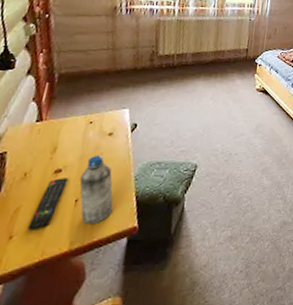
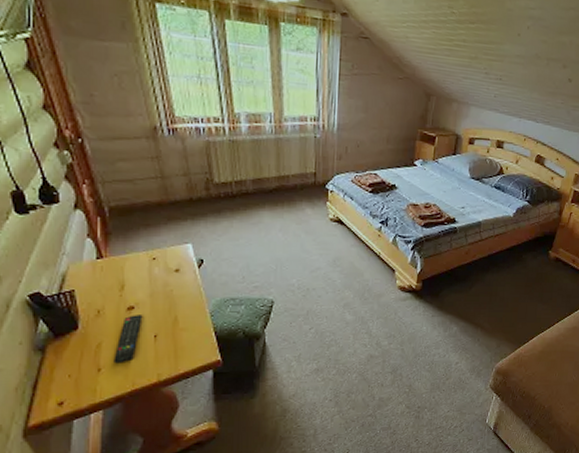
water bottle: present [79,154,114,225] -> none [154,291,194,359]

